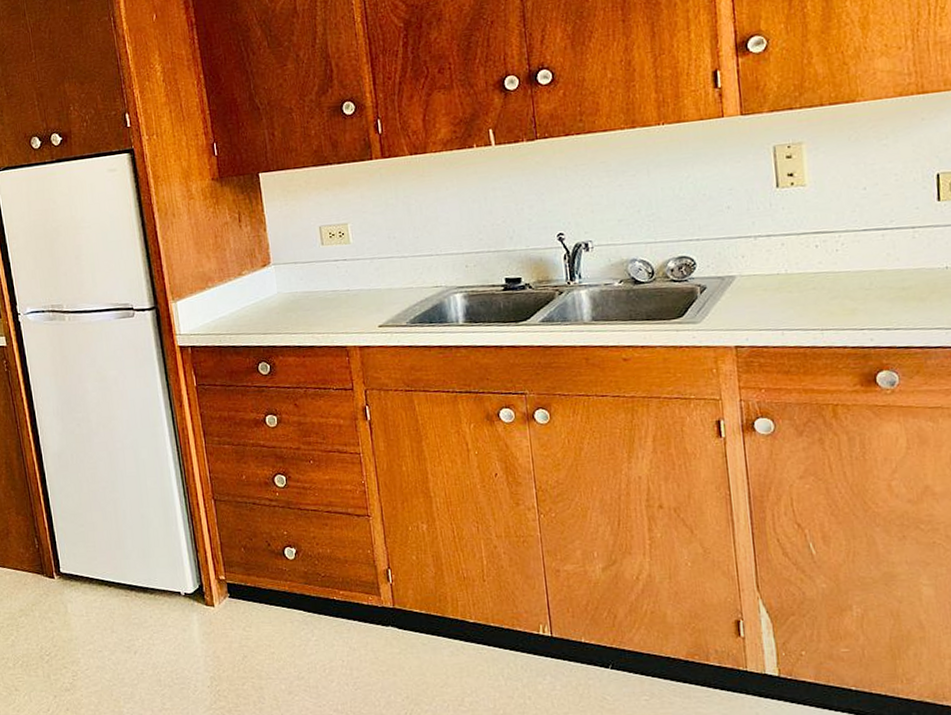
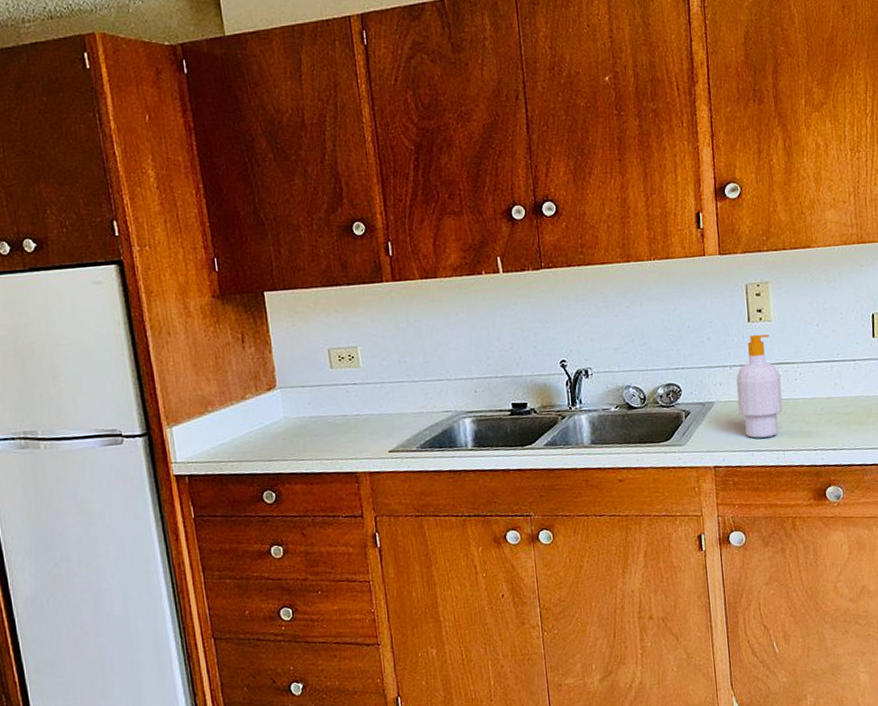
soap bottle: none [762,201,821,316] -> present [736,334,783,439]

